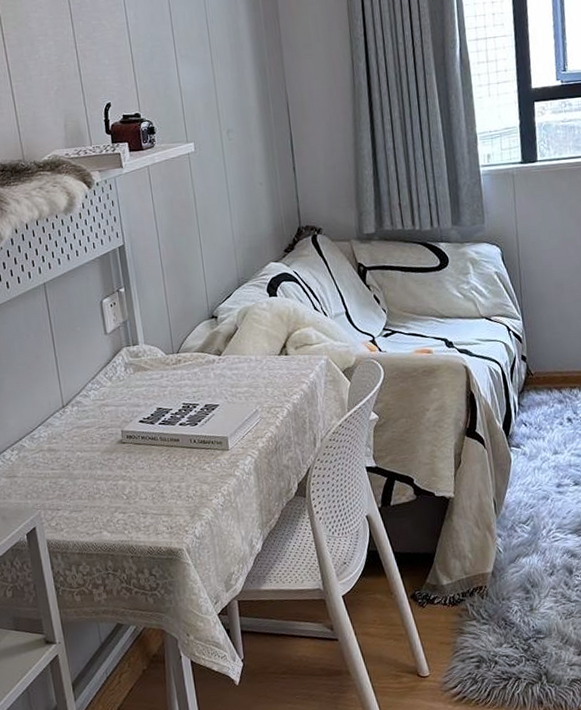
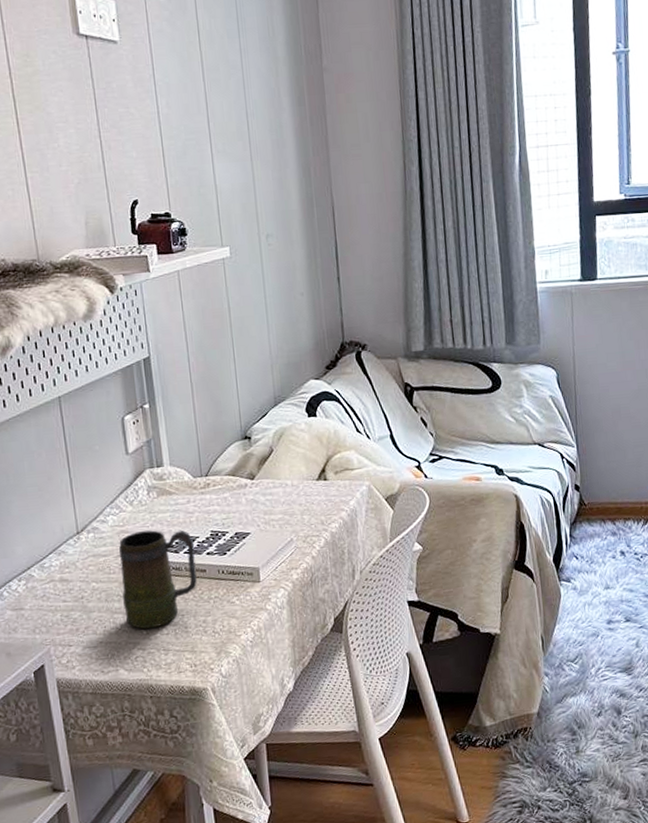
mug: none [100,402,171,495] -> present [119,529,197,629]

